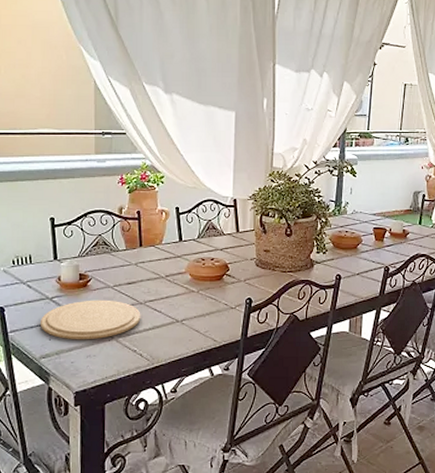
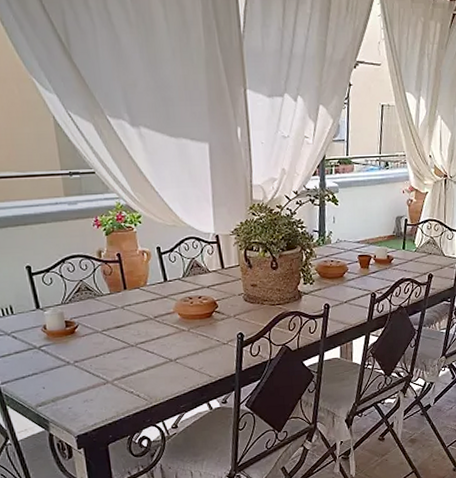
plate: present [41,300,141,340] -> none [31,345,134,387]

